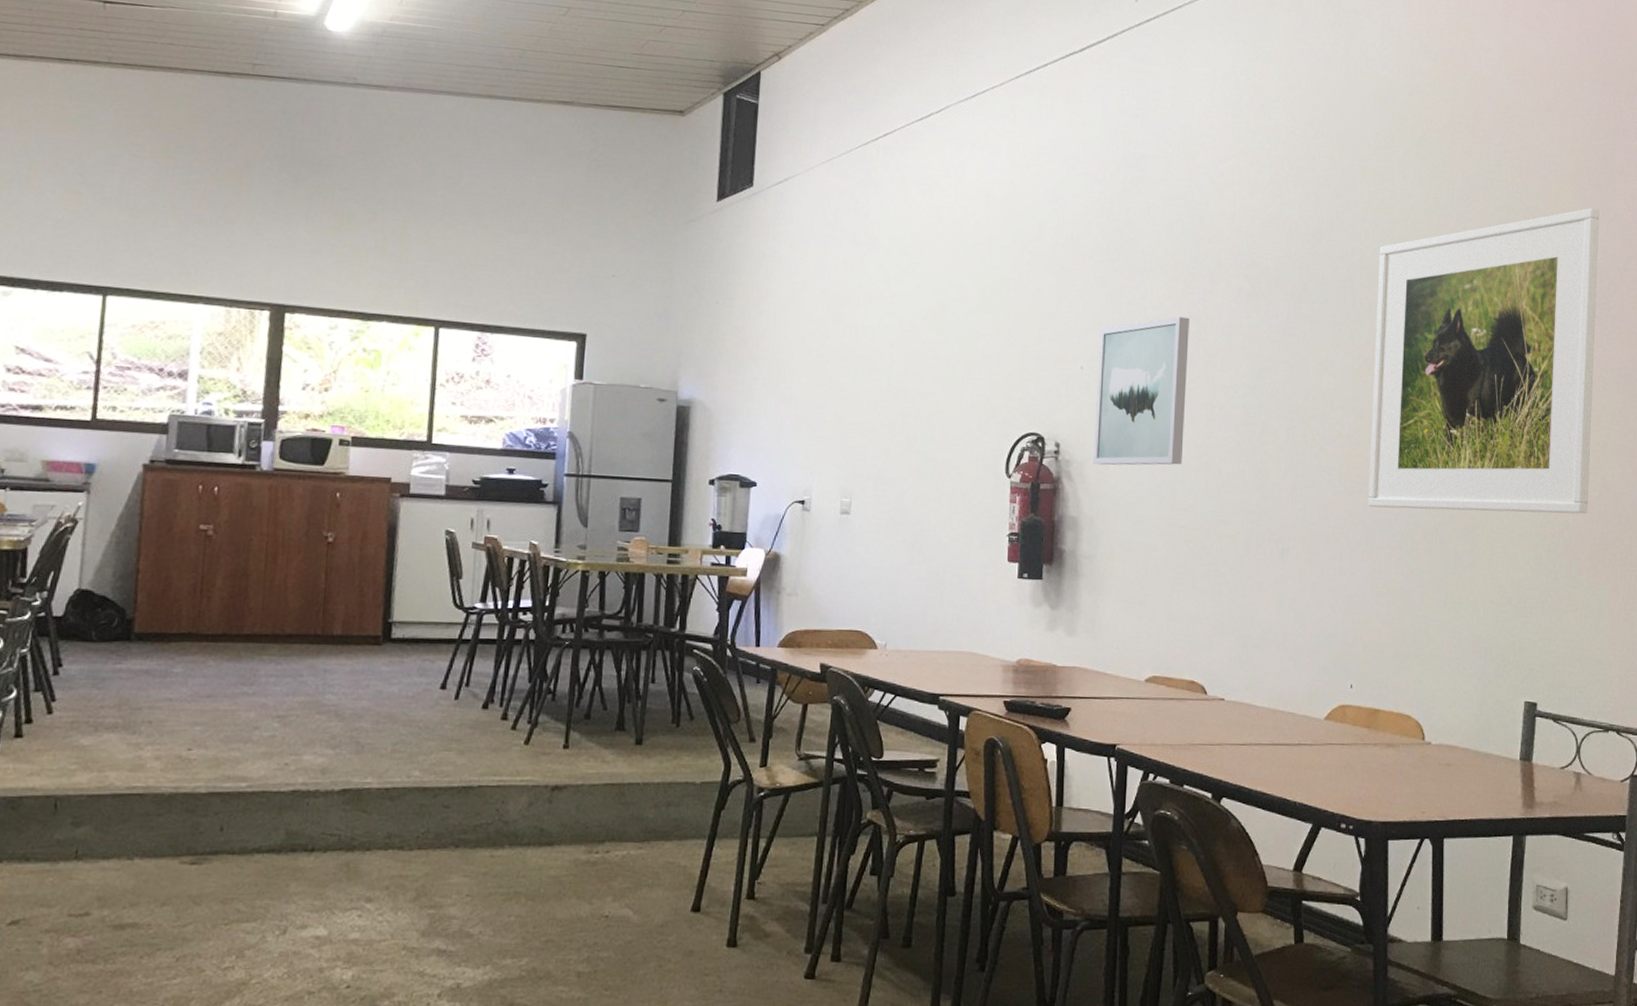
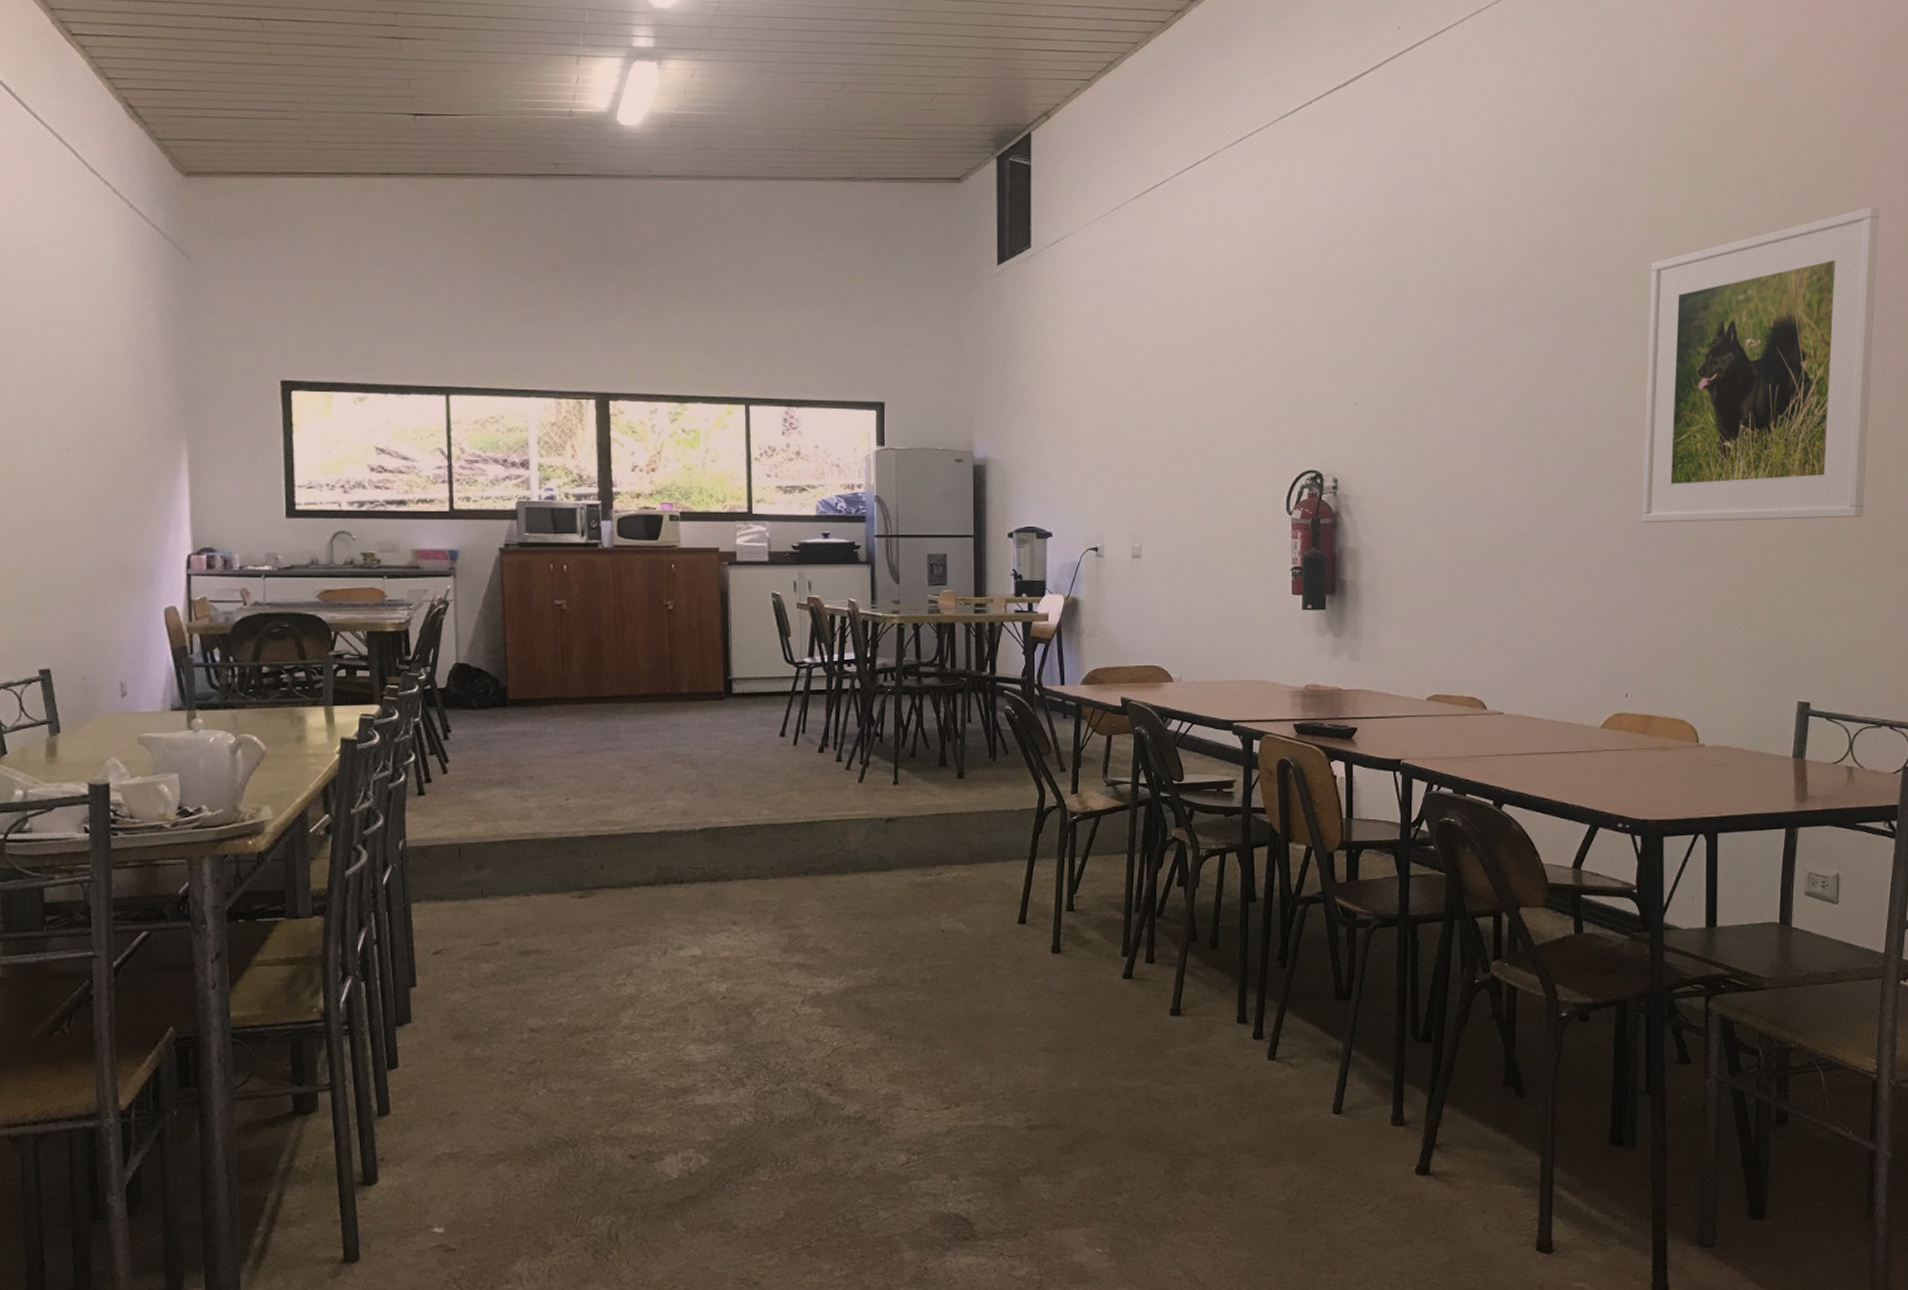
wall art: present [1092,316,1189,466] -> none [1370,347,1461,498]

